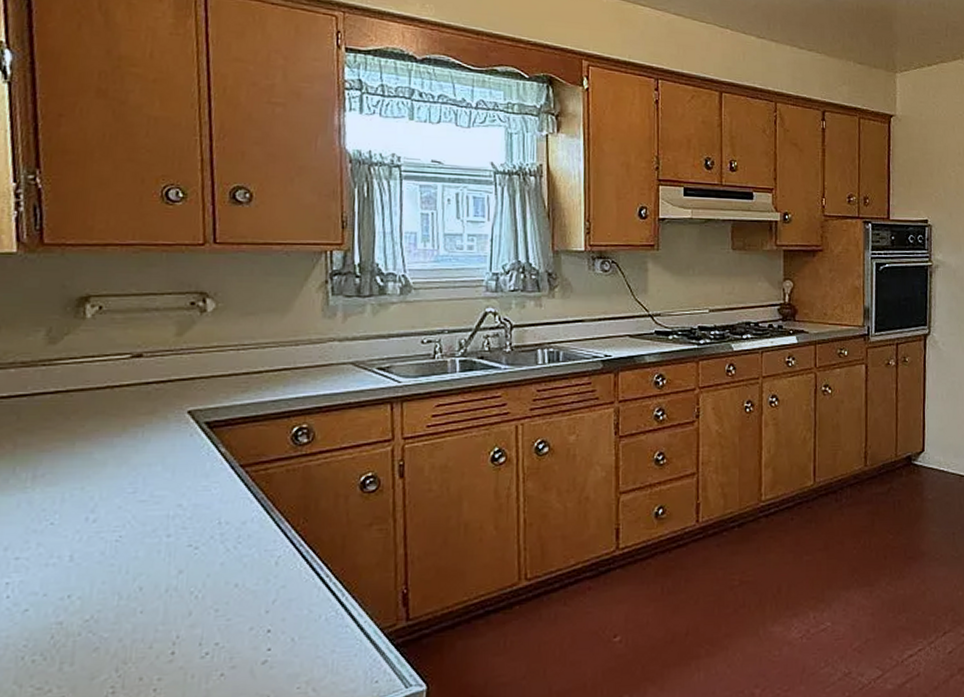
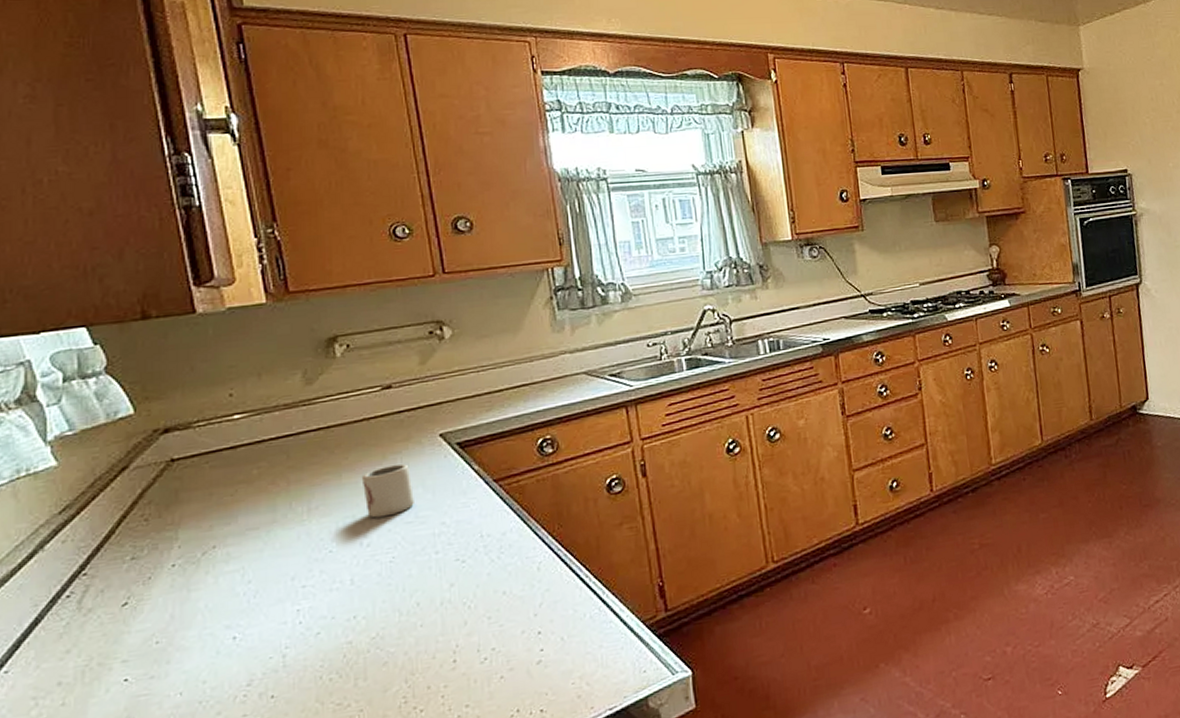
cup: none [96,437,152,493] -> present [361,463,414,519]

